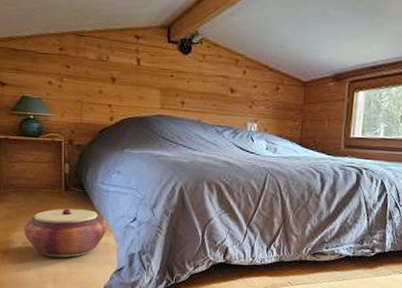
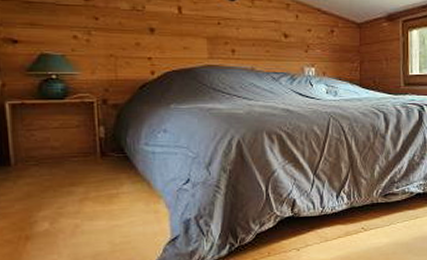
woven basket: present [24,208,108,258] -> none [51,176,156,236]

